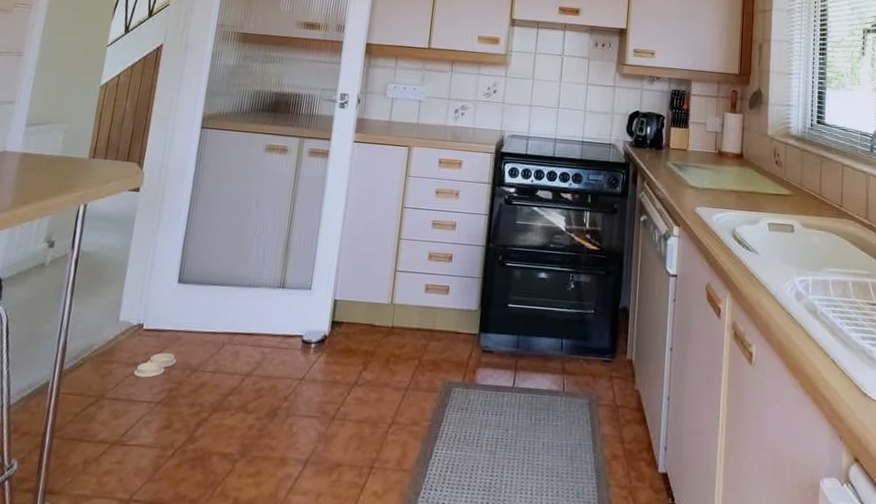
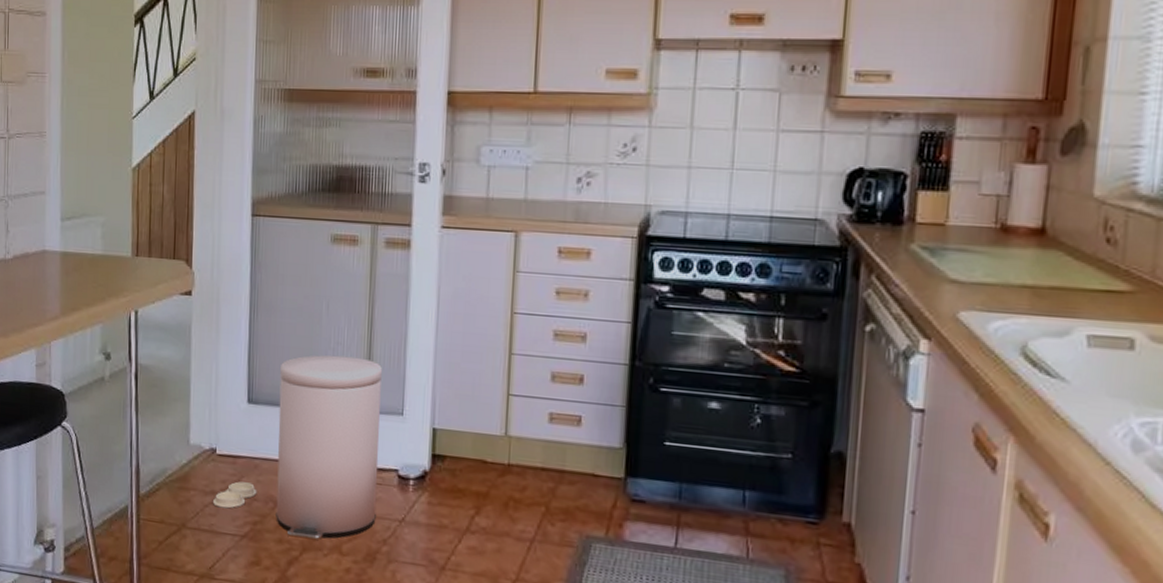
pedal bin: none [191,241,297,402] -> present [276,355,382,541]

